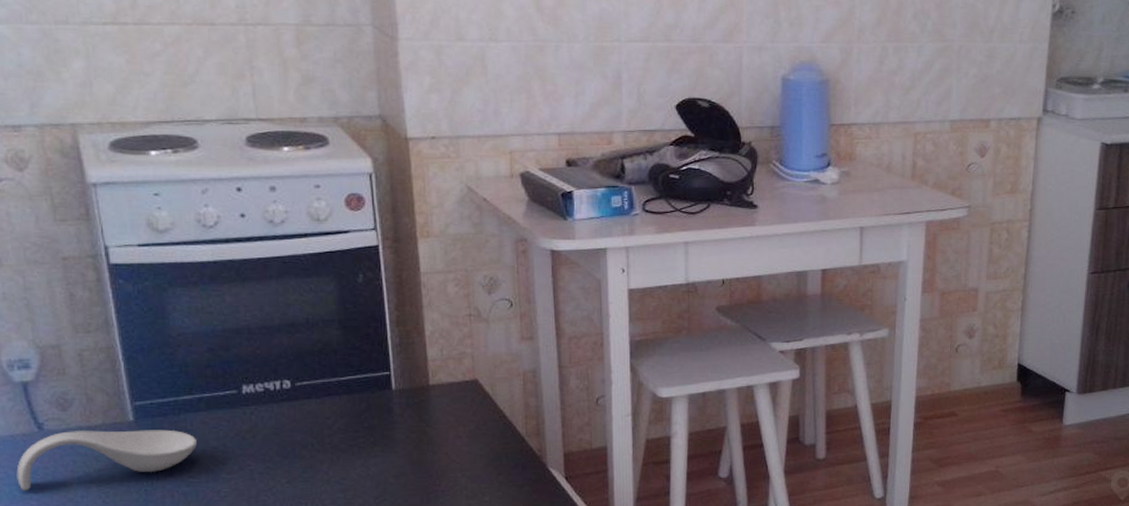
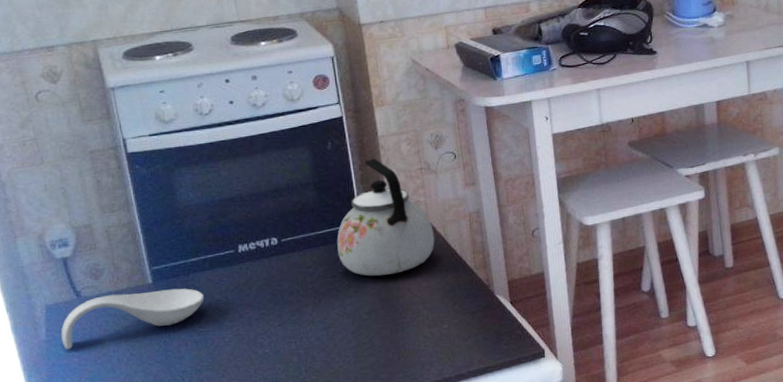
kettle: none [363,298,480,436] -> present [337,158,435,276]

